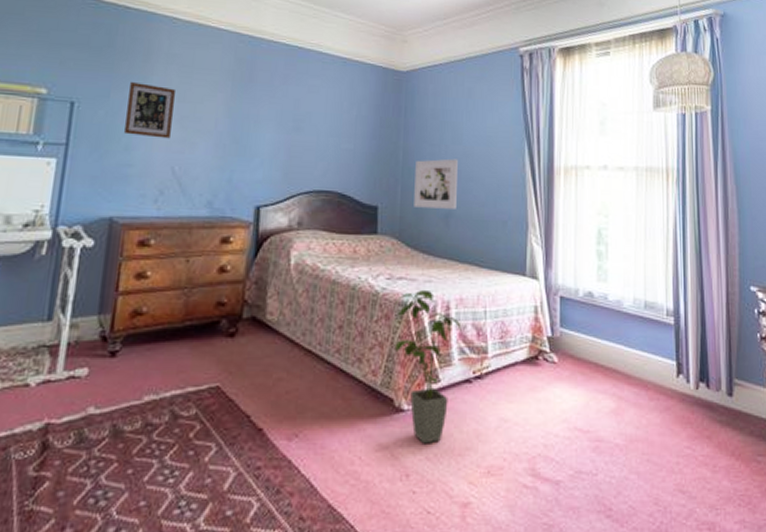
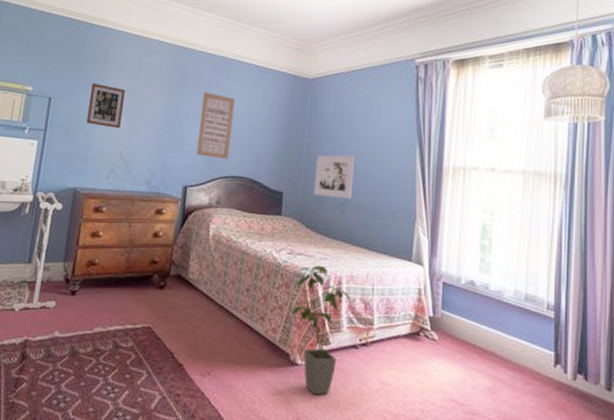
wall art: none [270,90,316,171] -> present [196,92,235,159]

